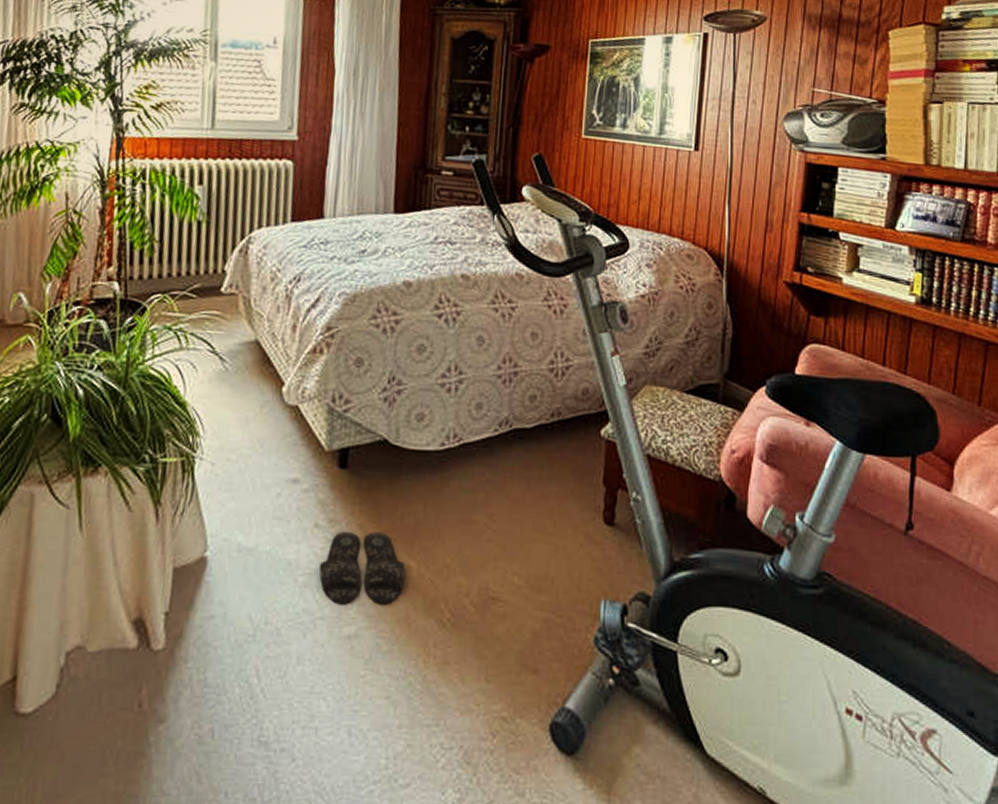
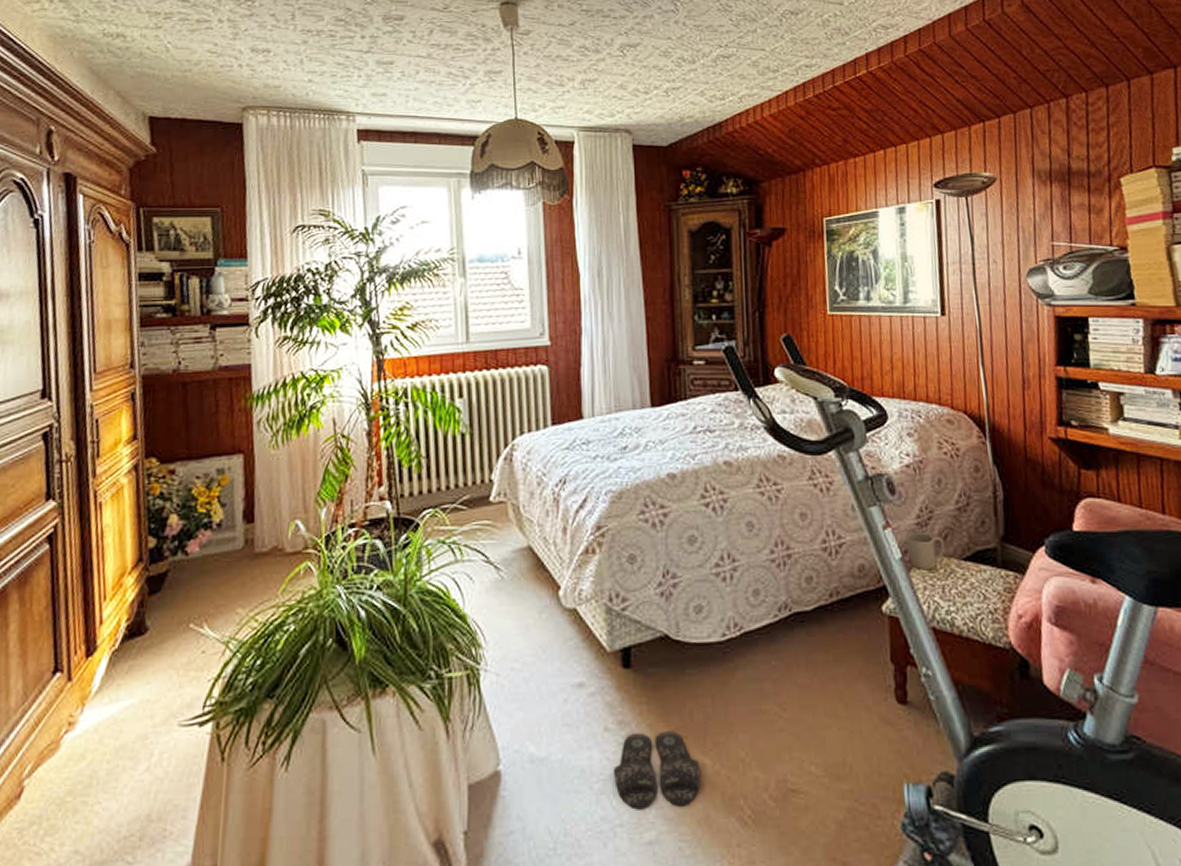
mug: none [633,361,670,400] -> present [907,531,946,571]

